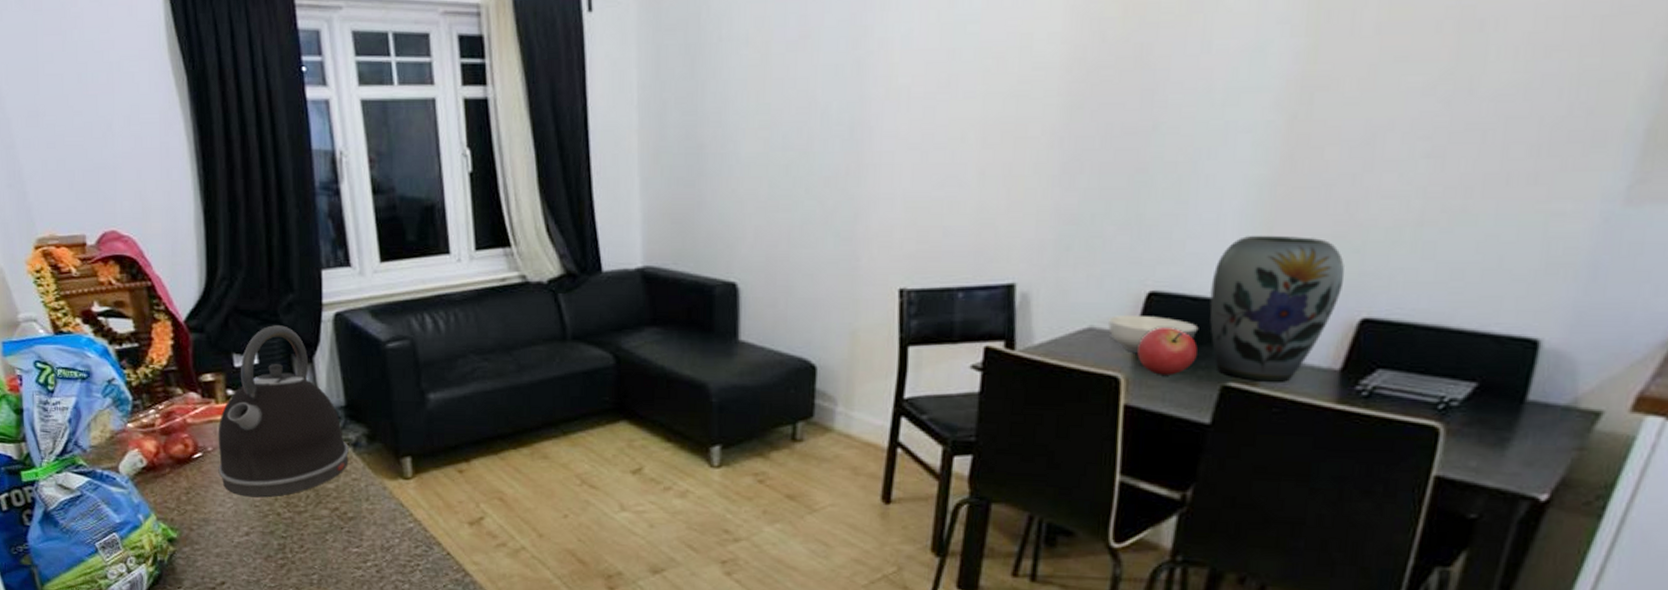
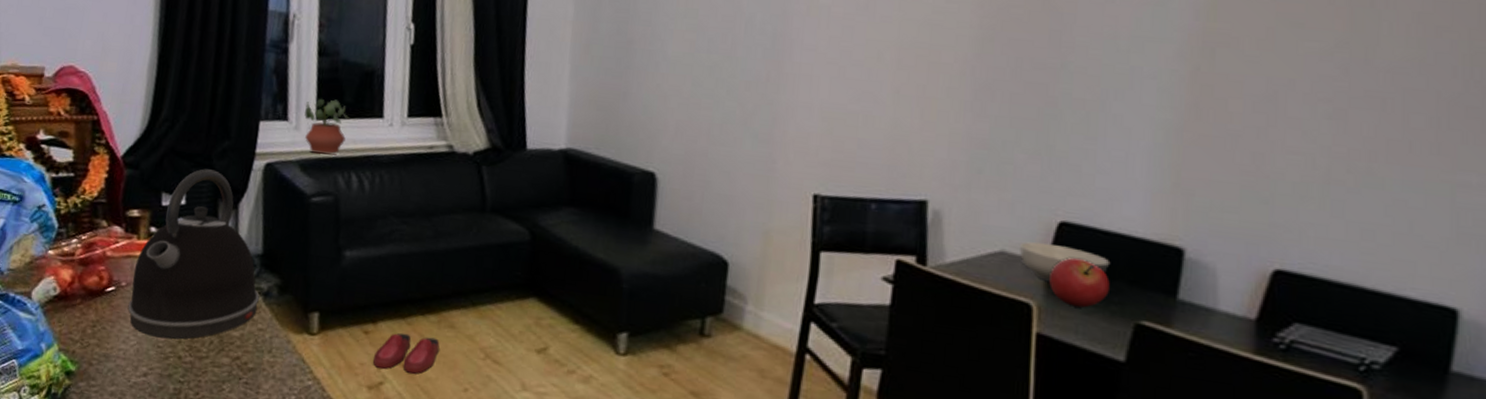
potted plant: none [368,239,415,298] -> present [304,98,350,154]
slippers: none [471,468,535,506] -> present [373,332,440,374]
vase: present [1209,235,1345,382] -> none [1120,176,1255,326]

